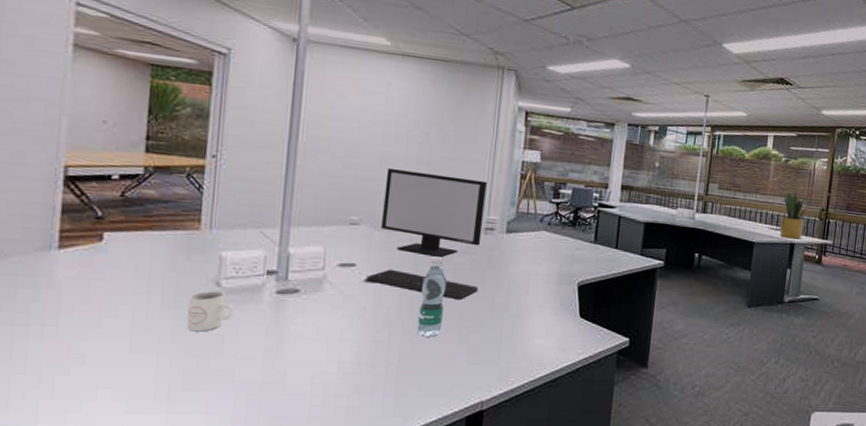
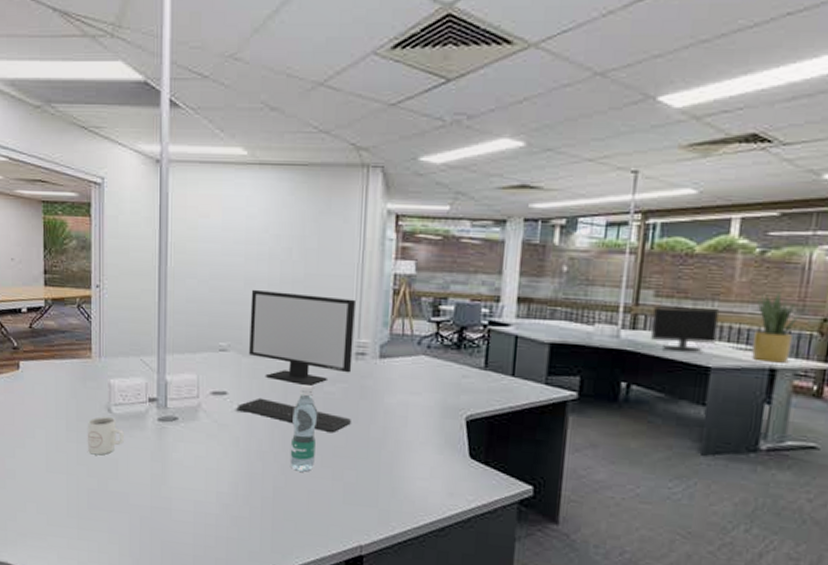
monitor: none [716,196,761,231] -> present [651,305,720,352]

